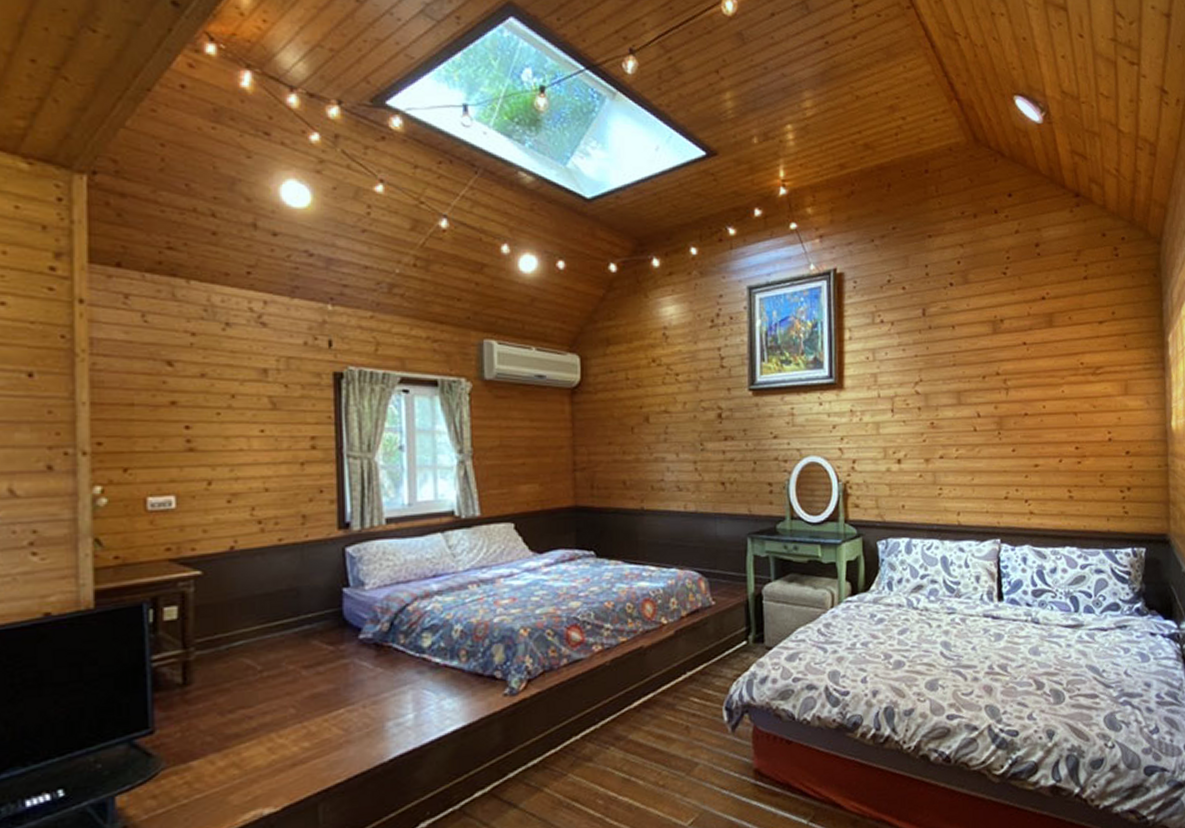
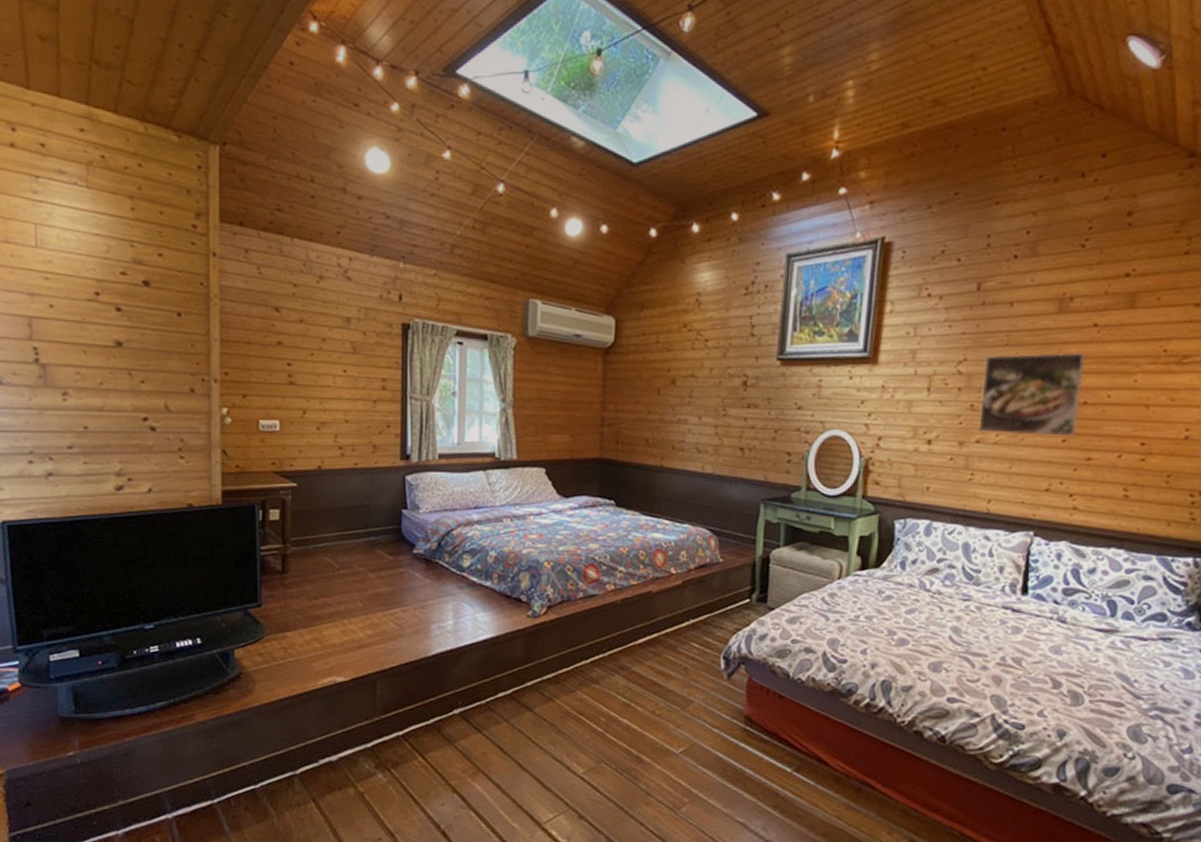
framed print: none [939,369,1022,448] -> present [978,352,1085,437]

